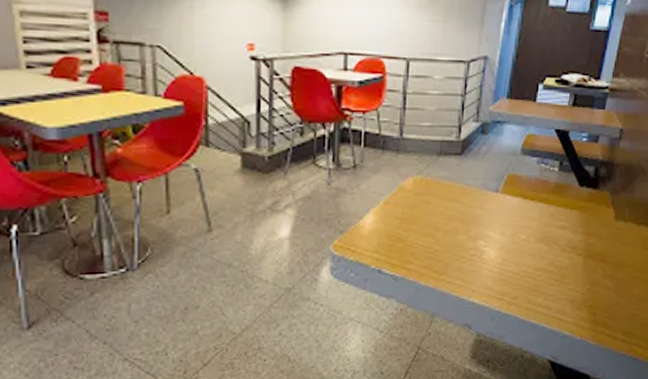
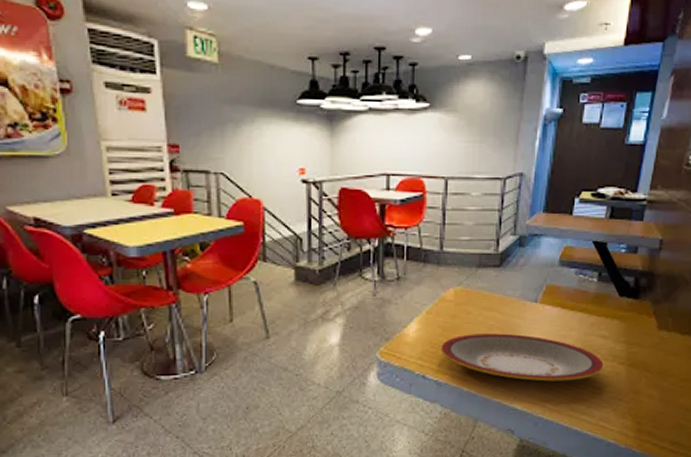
plate: none [399,224,562,274] -> present [441,333,604,382]

